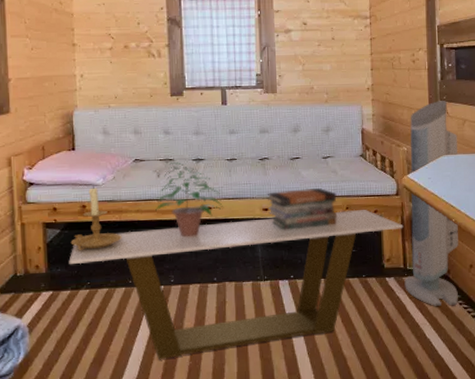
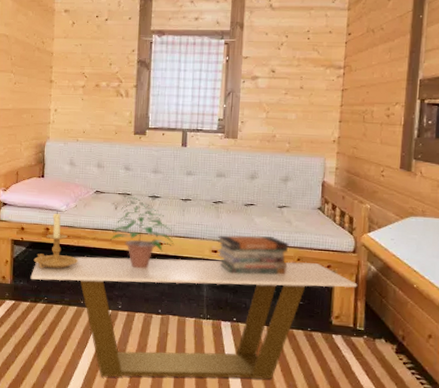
air purifier: present [404,101,459,306] -> none [352,159,431,374]

